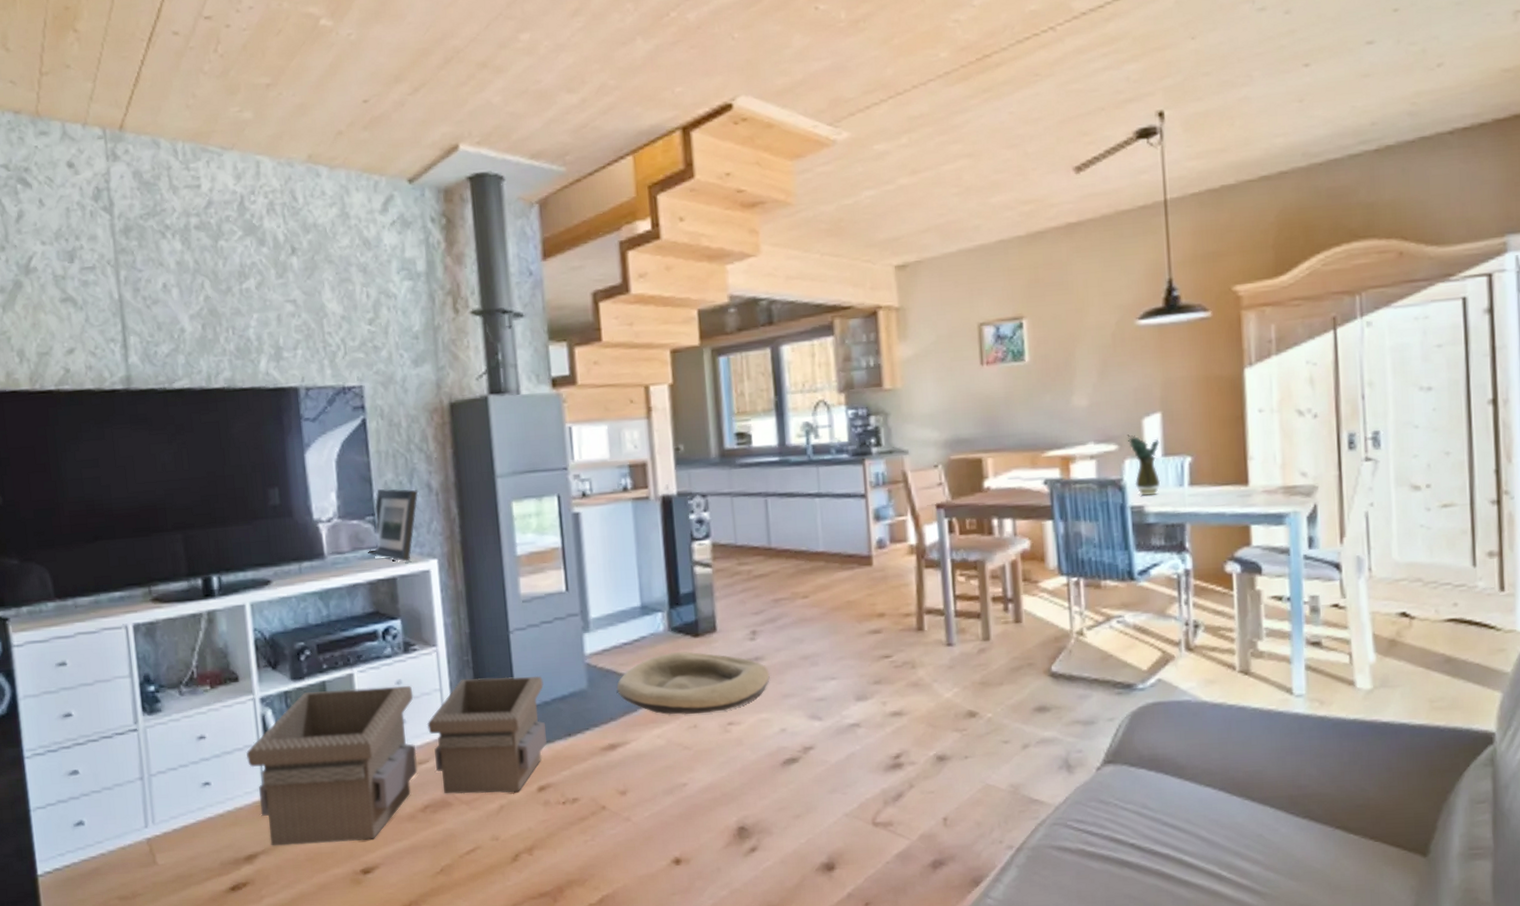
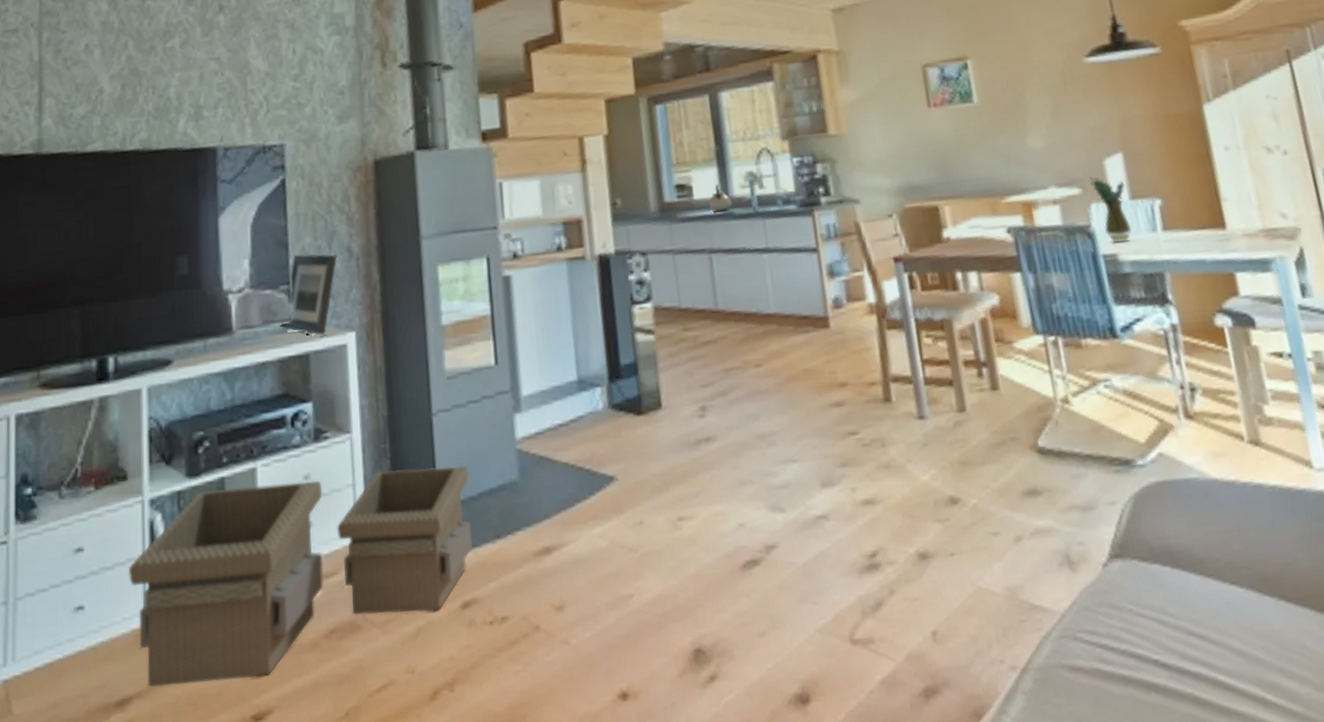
dog bed: present [616,651,770,715] -> none [551,432,723,510]
kettle: none [766,433,789,459] -> present [709,184,733,212]

